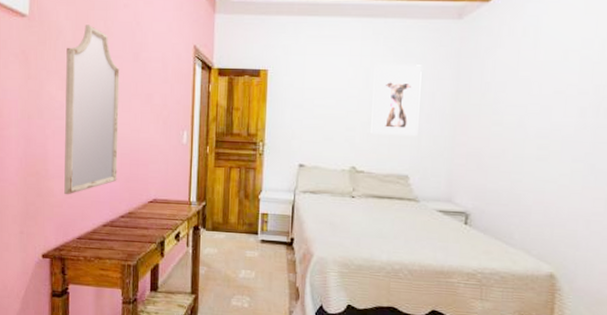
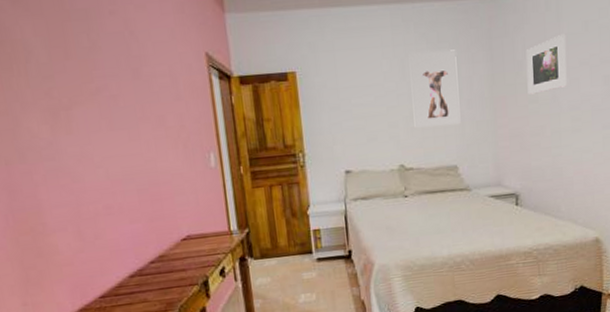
home mirror: present [64,25,120,195] -> none [42,40,138,250]
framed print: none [492,60,541,117] -> present [526,33,567,95]

